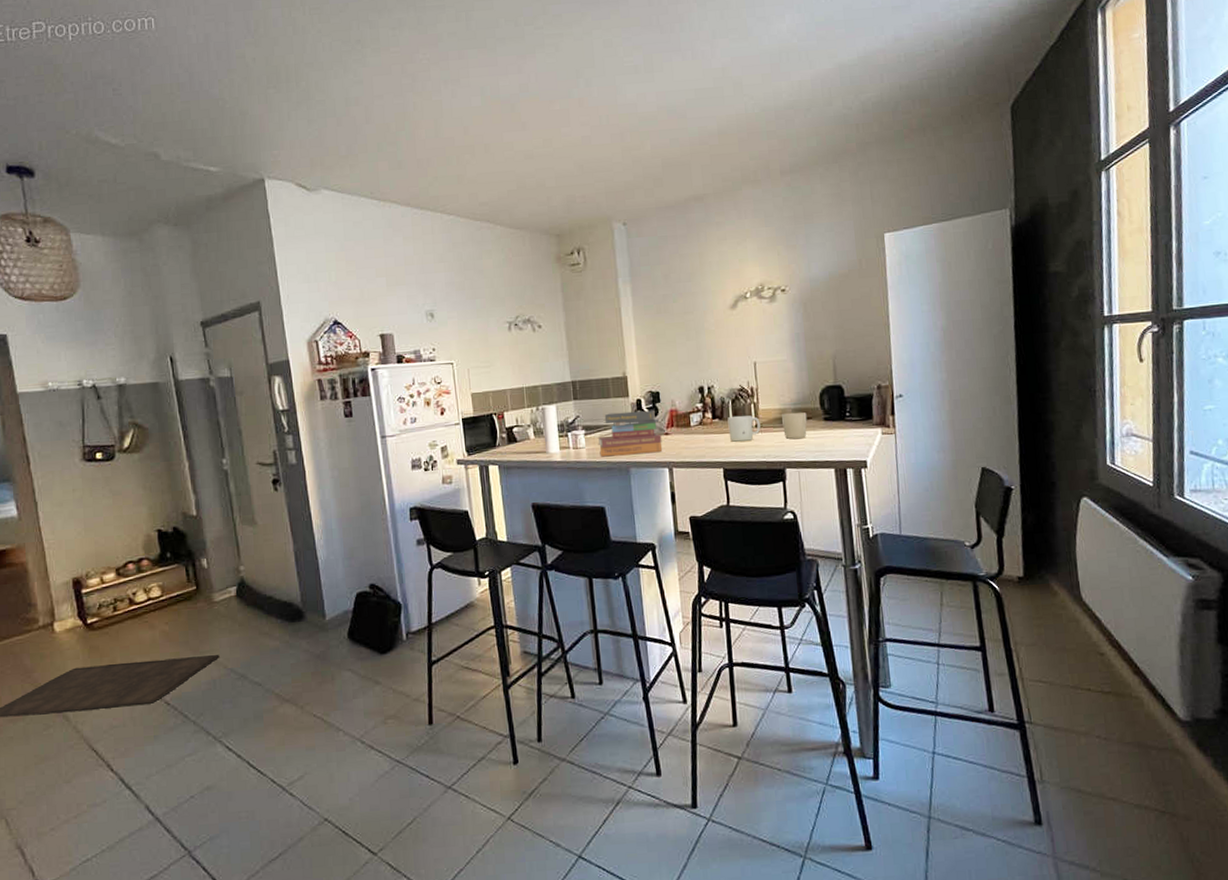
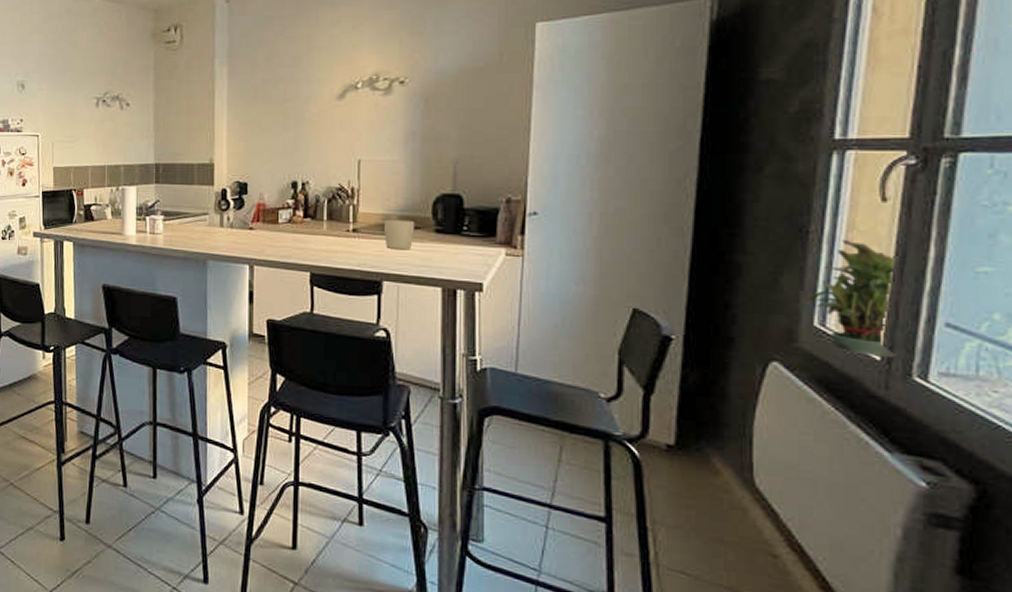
books: present [597,409,663,457] -> none [176,200,245,248]
mug: present [727,415,761,442] -> none [320,216,358,246]
potted plant: none [1097,394,1163,484] -> present [802,239,899,359]

